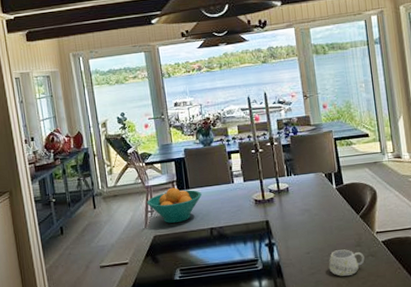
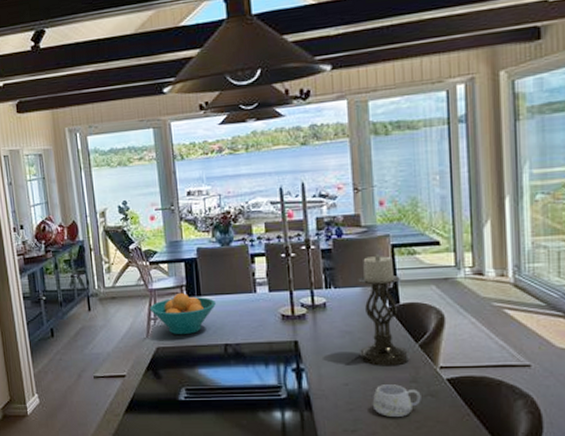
candle holder: none [311,145,354,236] -> present [358,253,410,366]

